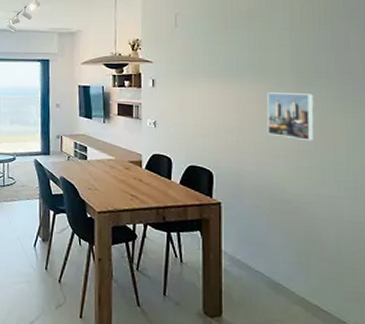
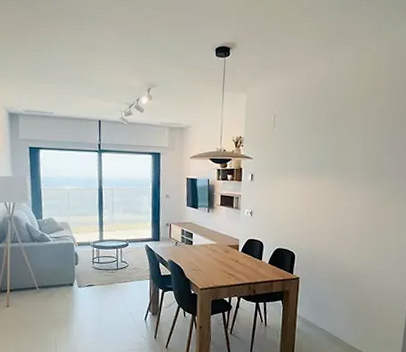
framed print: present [267,92,315,140] -> none [339,187,376,227]

